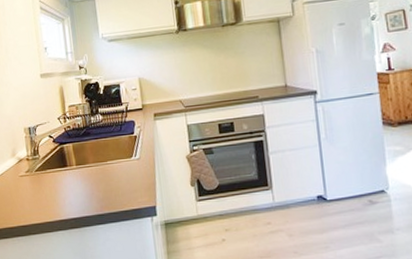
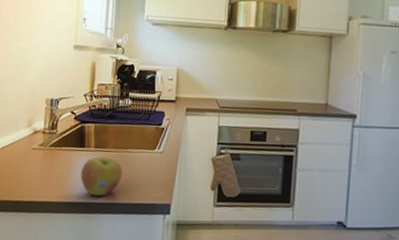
apple: none [67,172,106,211] -> present [80,156,122,197]

